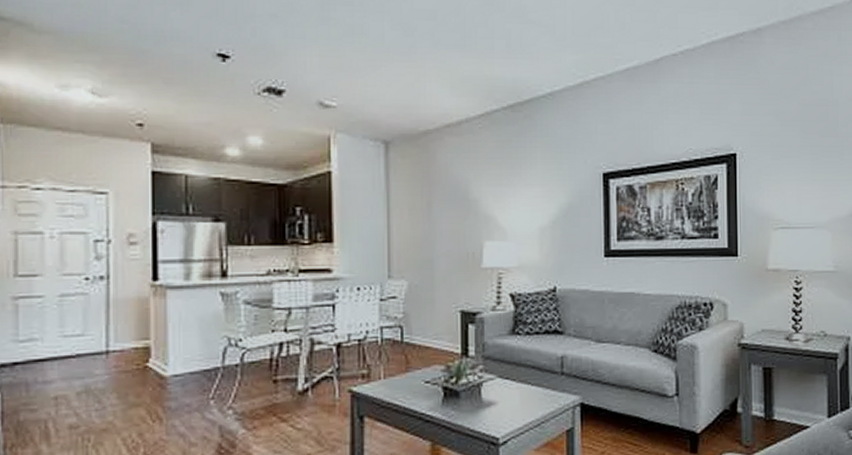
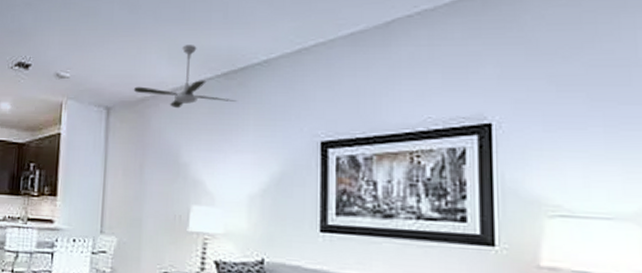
ceiling fan: none [414,74,524,142] -> present [133,45,237,109]

